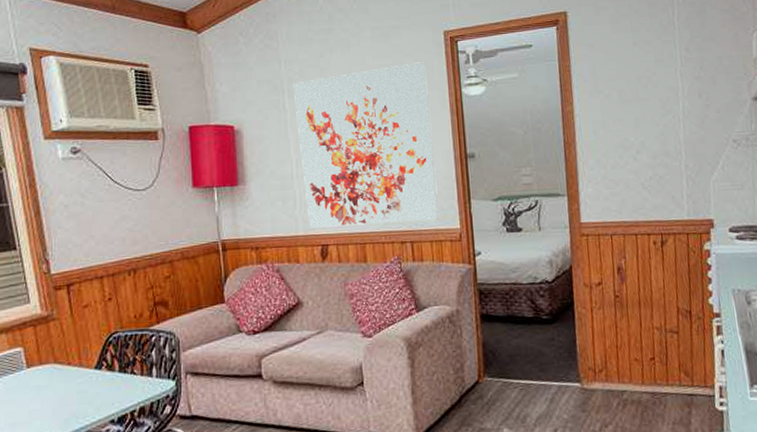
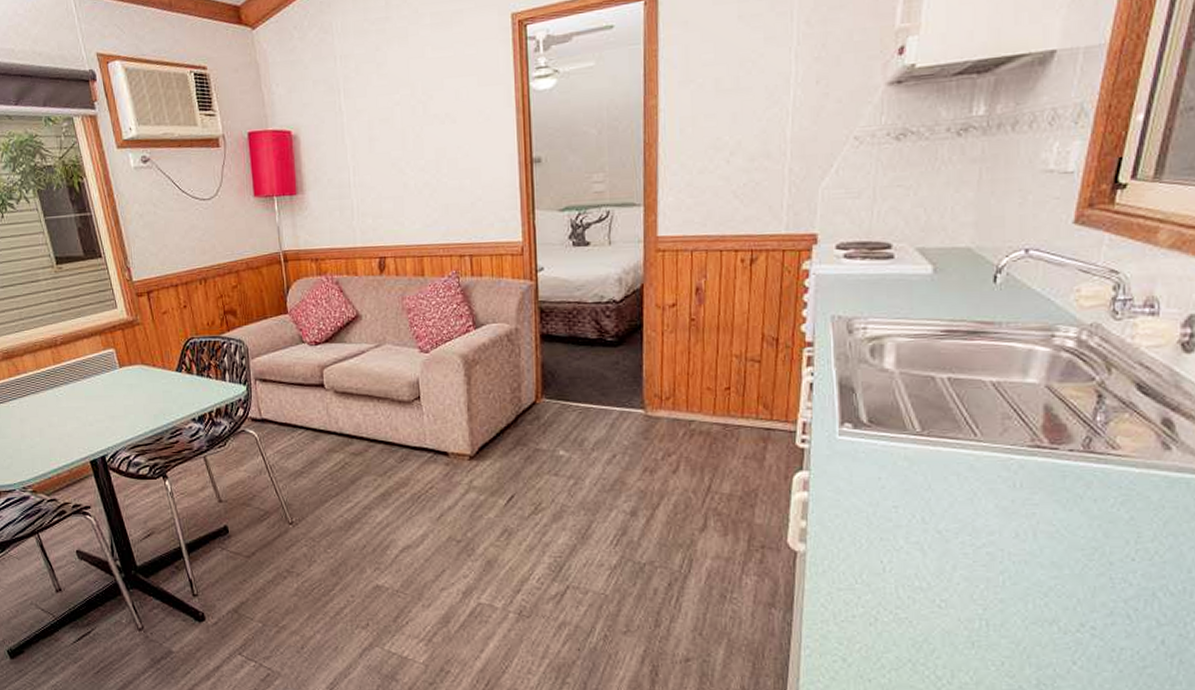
wall art: present [293,62,439,228] -> none [349,52,500,240]

